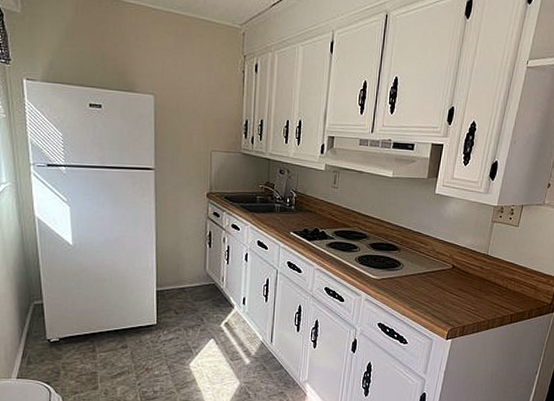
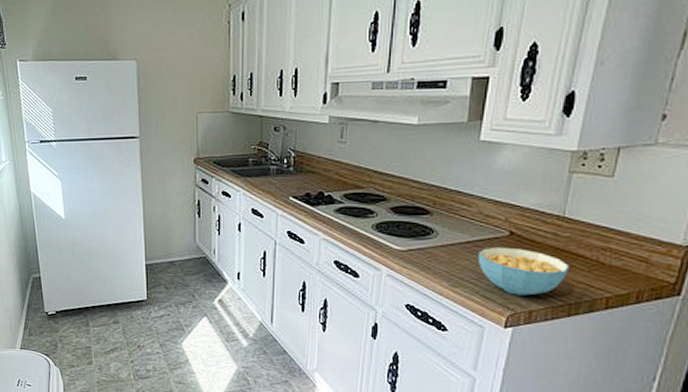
cereal bowl: none [430,277,490,315] -> present [477,246,570,296]

